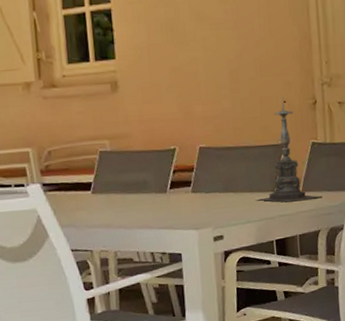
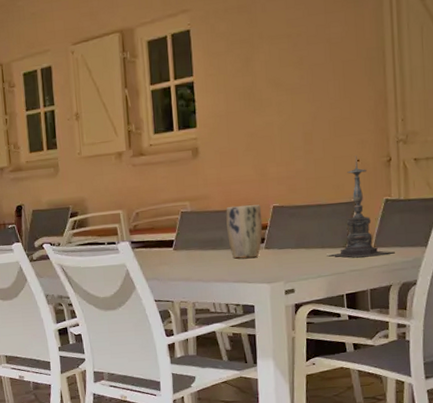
plant pot: none [149,145,189,203] -> present [226,204,263,259]

